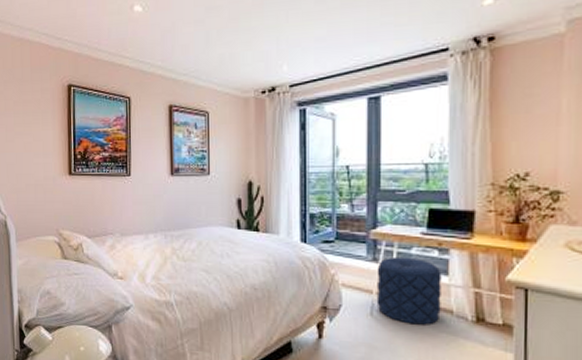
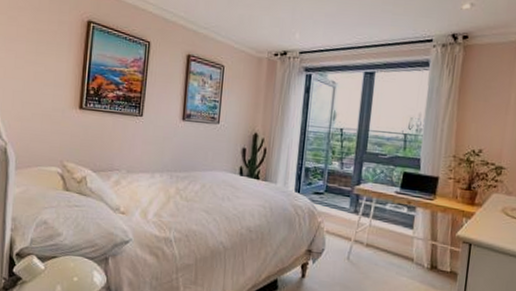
pouf: present [376,256,442,325] -> none [353,210,408,270]

